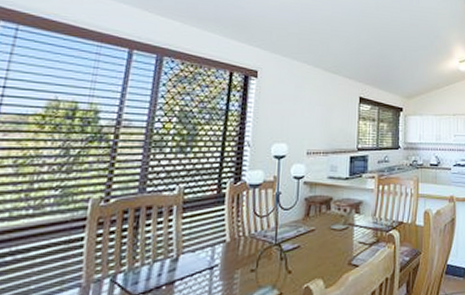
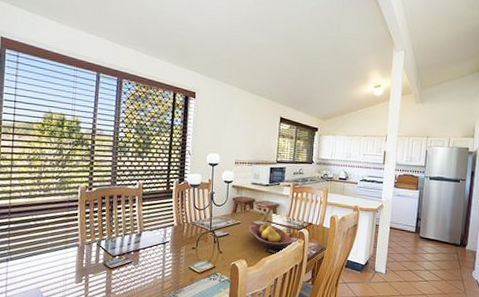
fruit bowl: none [325,227,381,262] -> present [248,223,293,250]

